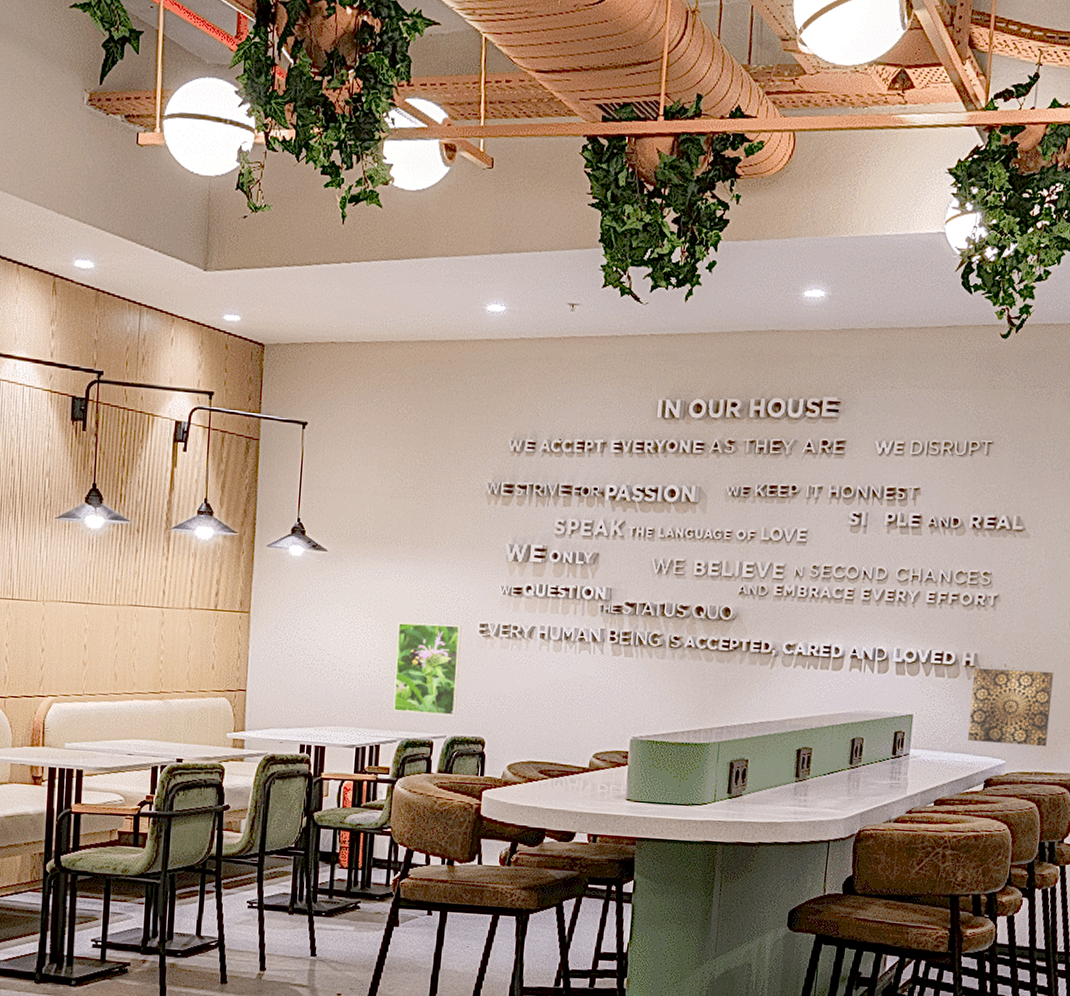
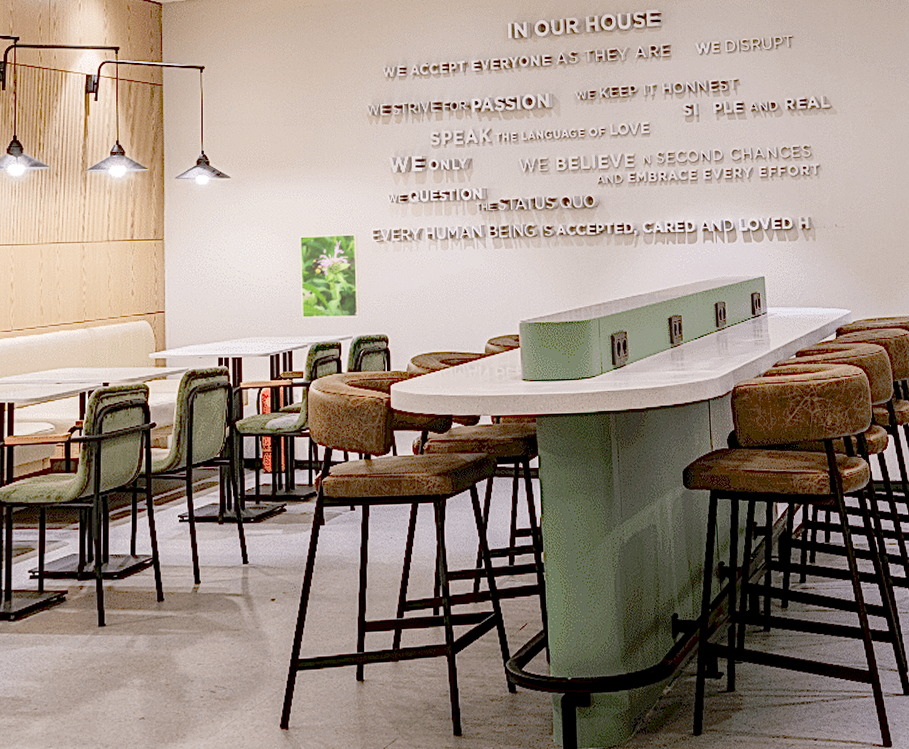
wall art: present [968,667,1054,747] -> none [810,227,883,296]

